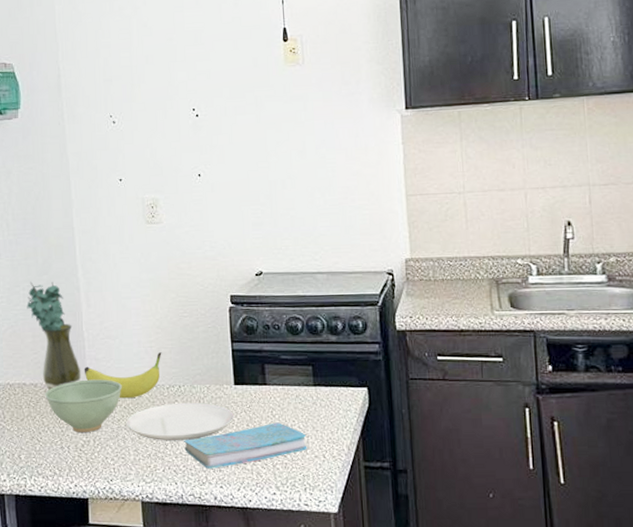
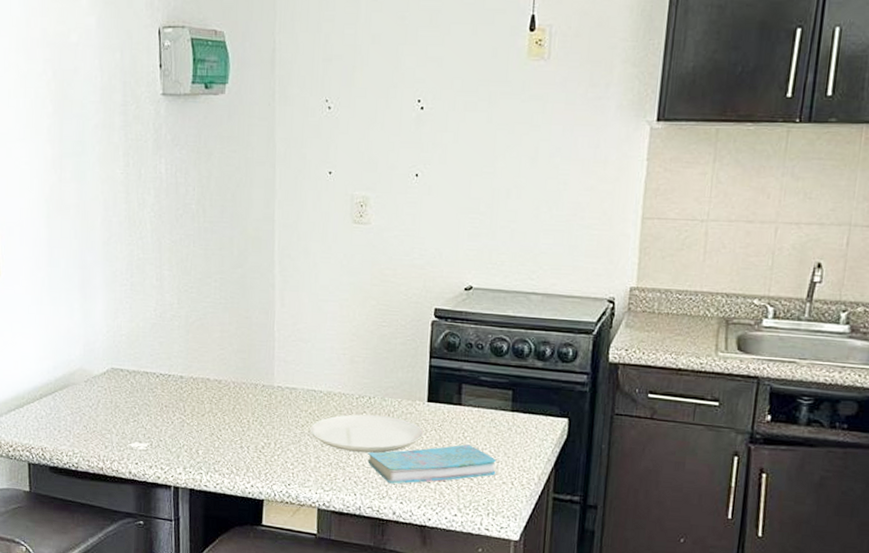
vase: present [26,282,82,390] -> none [217,274,269,388]
bowl: present [45,379,122,432] -> none [228,381,309,435]
fruit: present [84,352,162,399] -> none [271,360,355,405]

